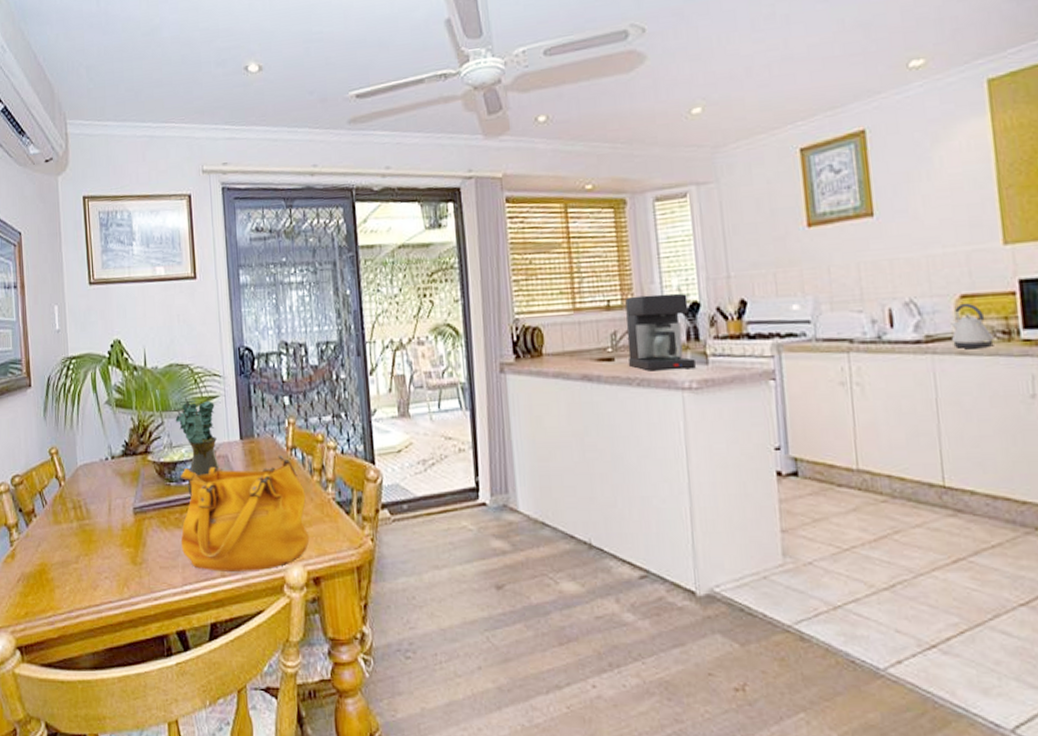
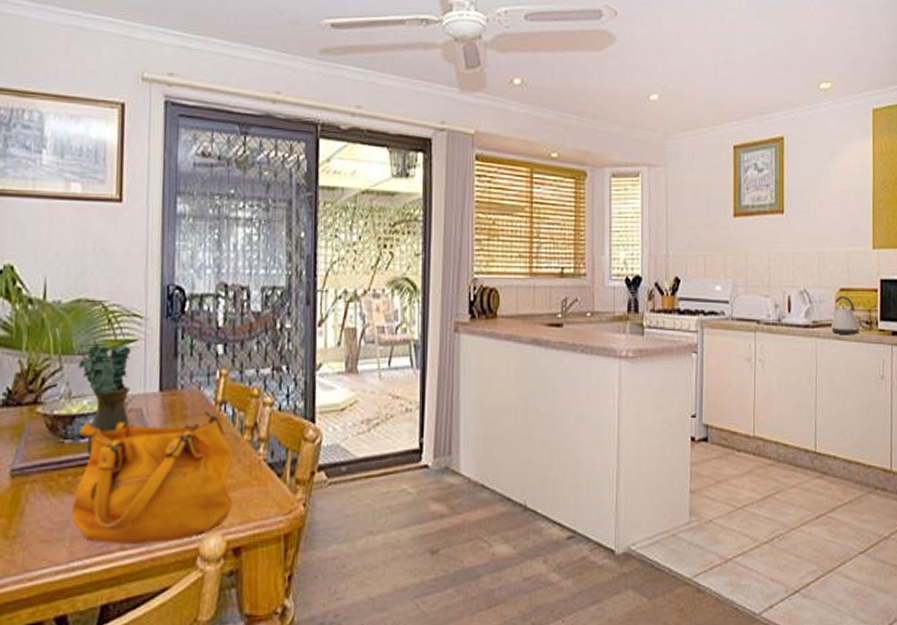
coffee maker: present [625,293,696,371] -> none [575,266,633,339]

